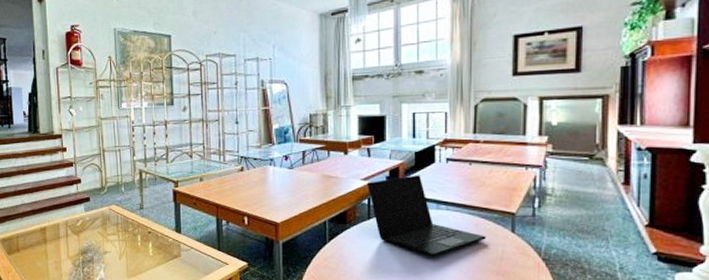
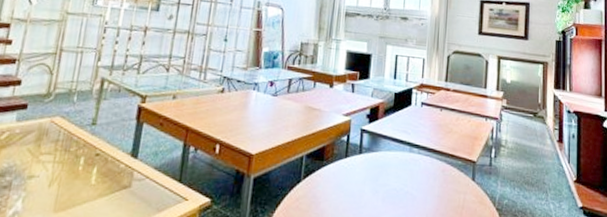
laptop: present [366,175,486,257] -> none [347,115,451,202]

